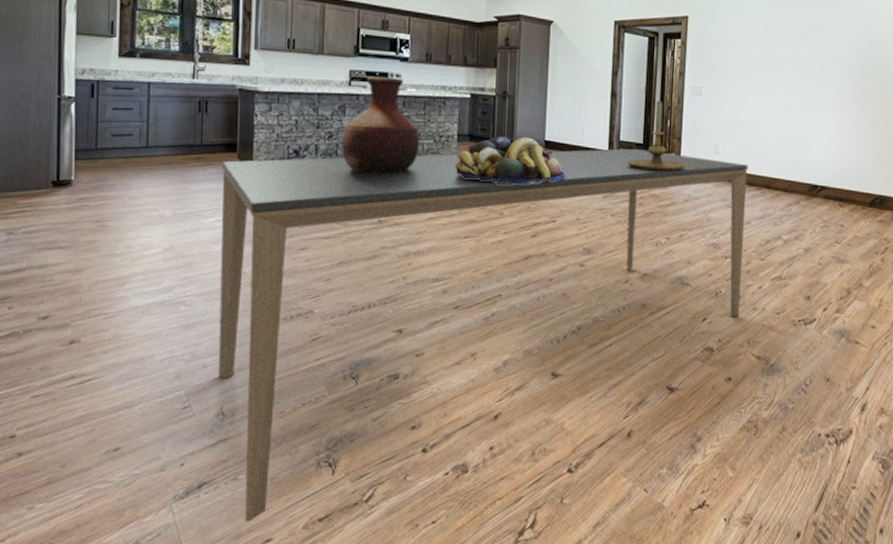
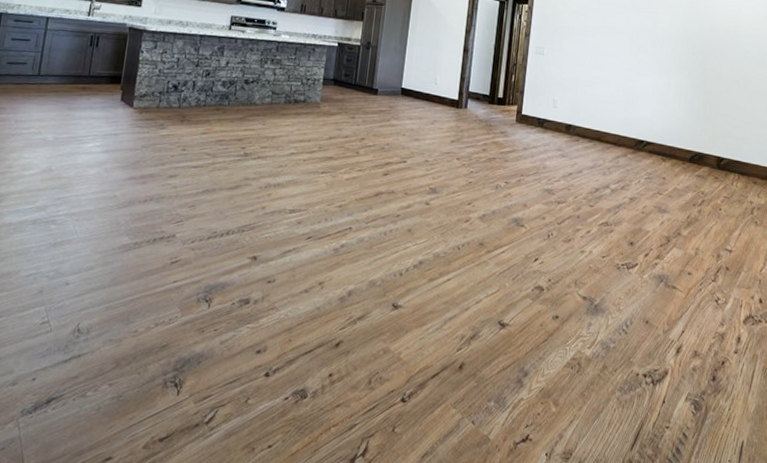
dining table: present [218,148,748,522] -> none [78,91,582,439]
vase: present [341,77,420,174] -> none [216,23,289,111]
fruit bowl: present [455,136,566,185] -> none [318,82,419,127]
candle holder: present [627,101,687,171] -> none [474,58,527,121]

